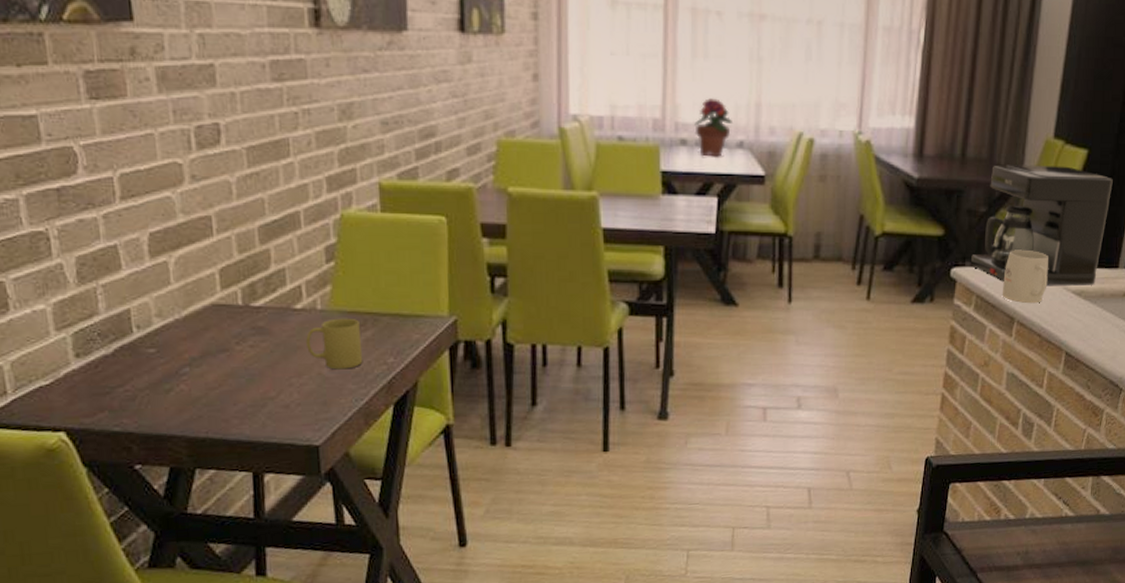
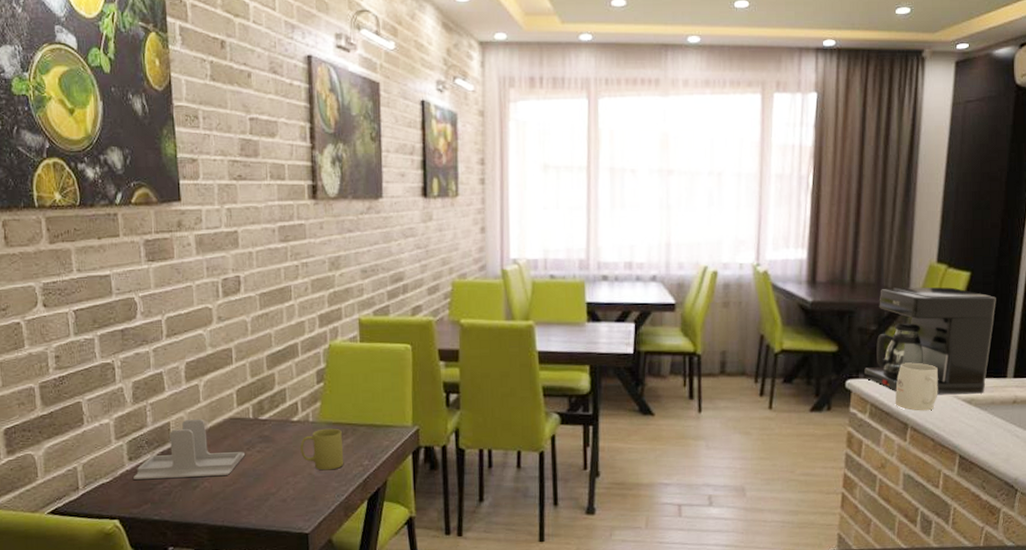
napkin holder: none [81,304,234,383] -> present [132,418,246,481]
potted flower: present [694,98,734,157] -> none [614,241,647,290]

